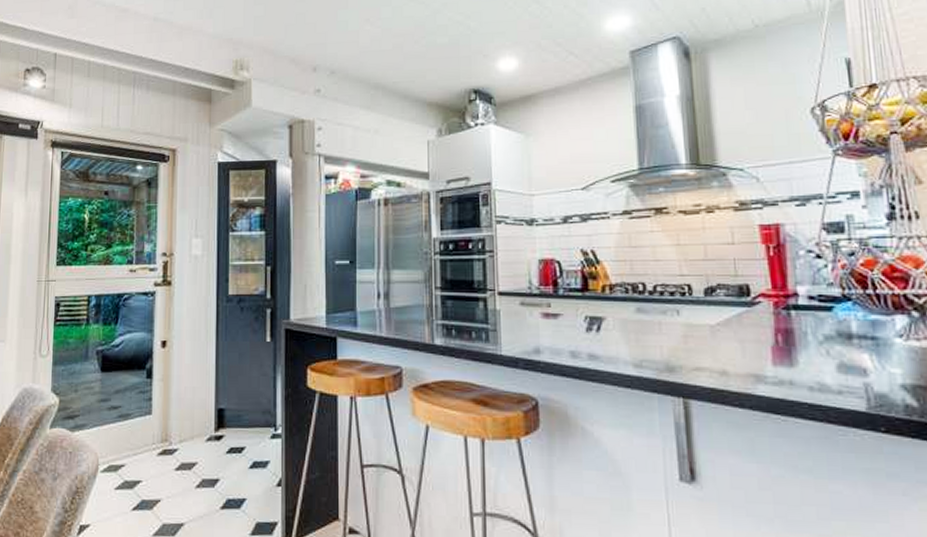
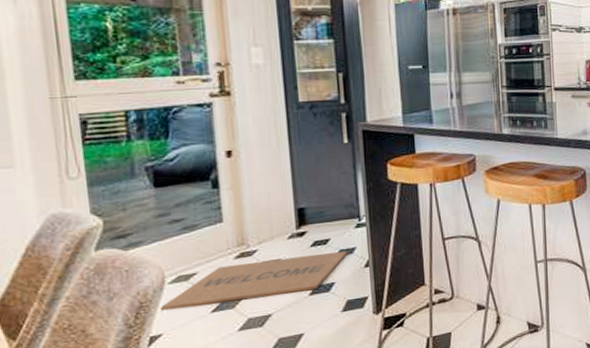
doormat: none [91,461,261,504] -> present [159,250,347,311]

